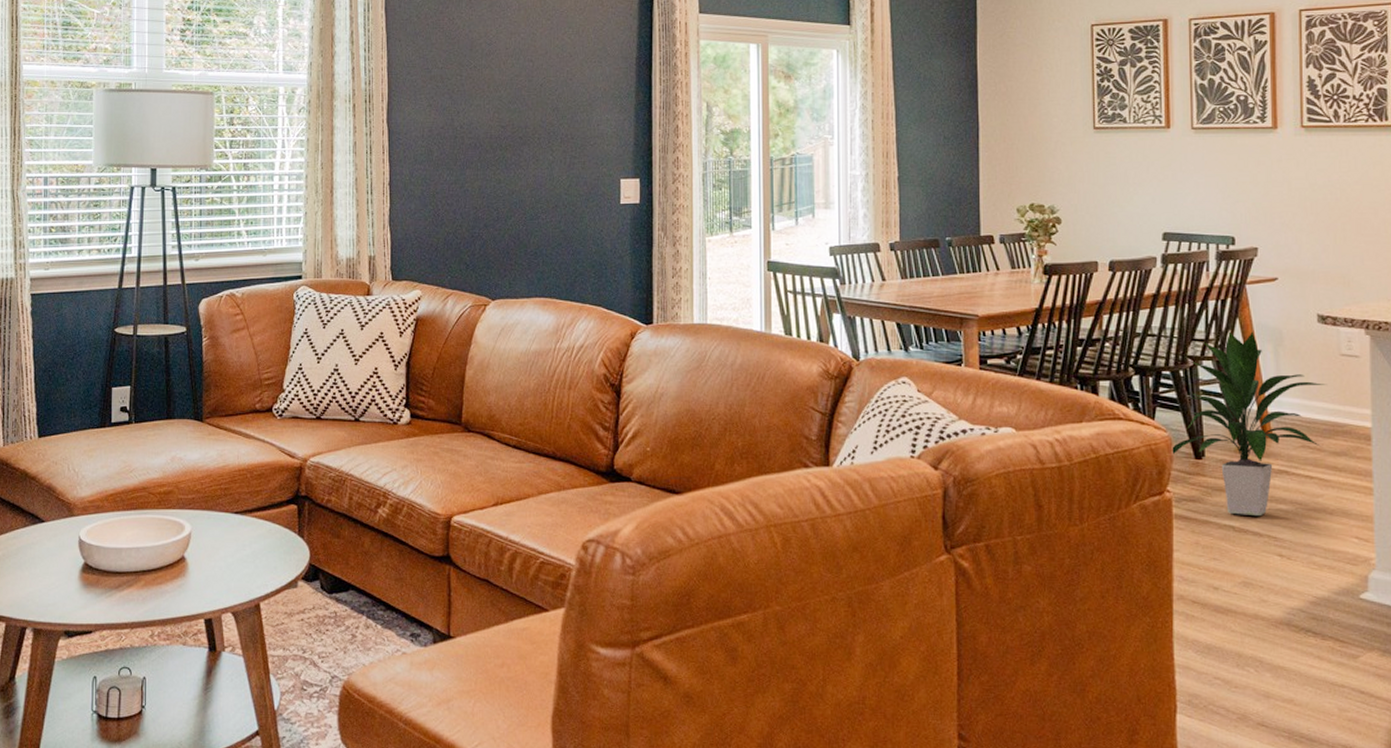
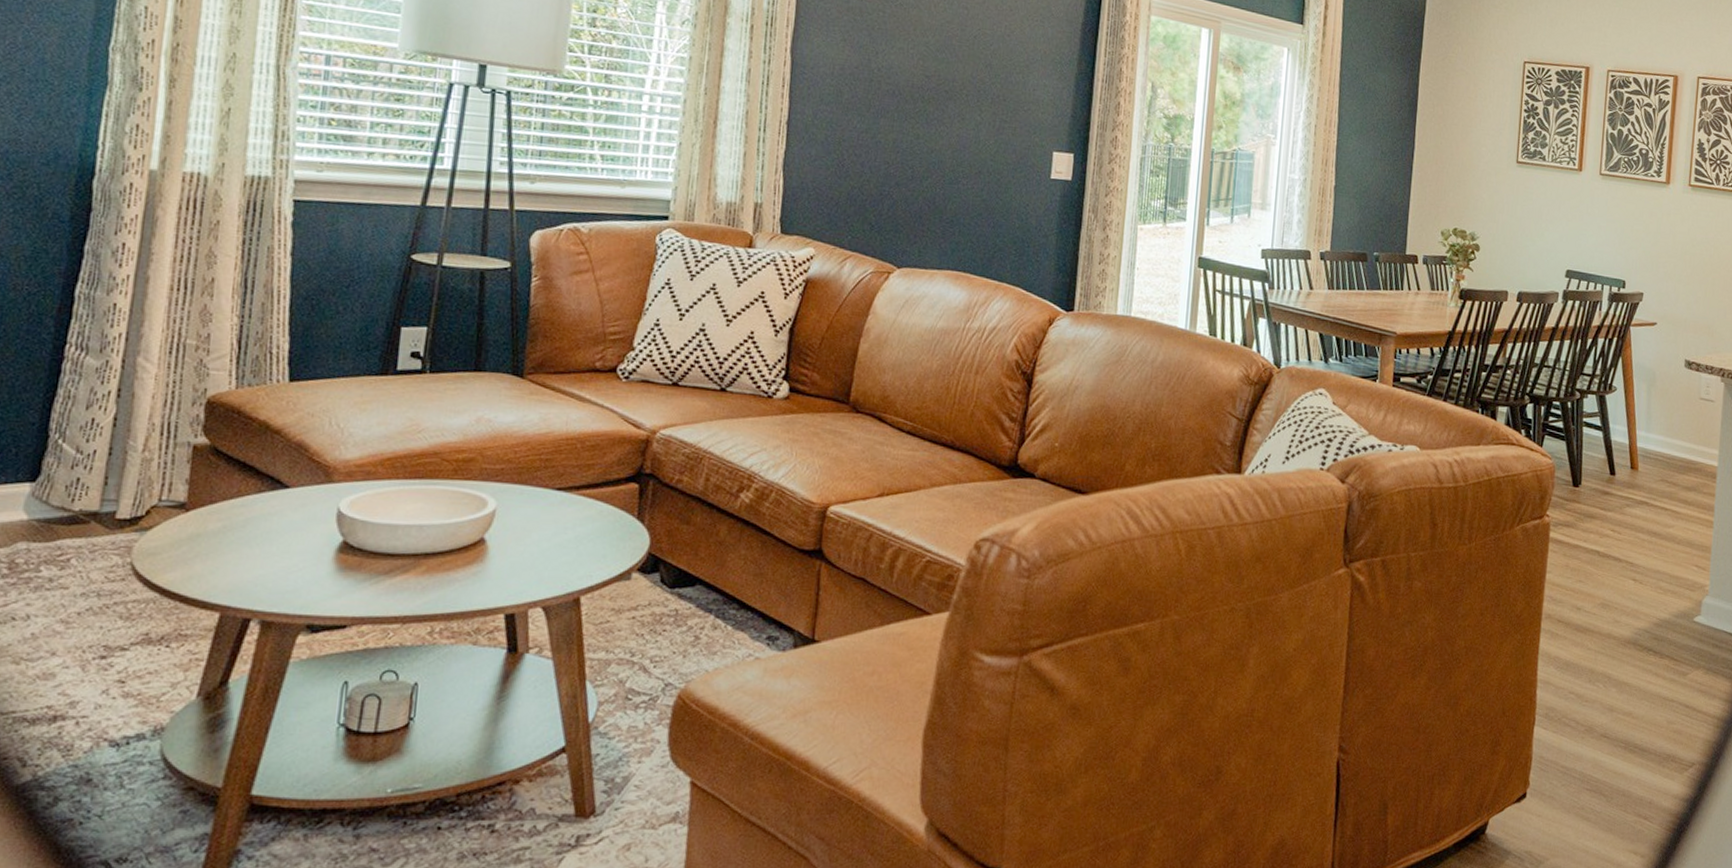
indoor plant: present [1173,331,1328,517] -> none [1555,369,1687,543]

